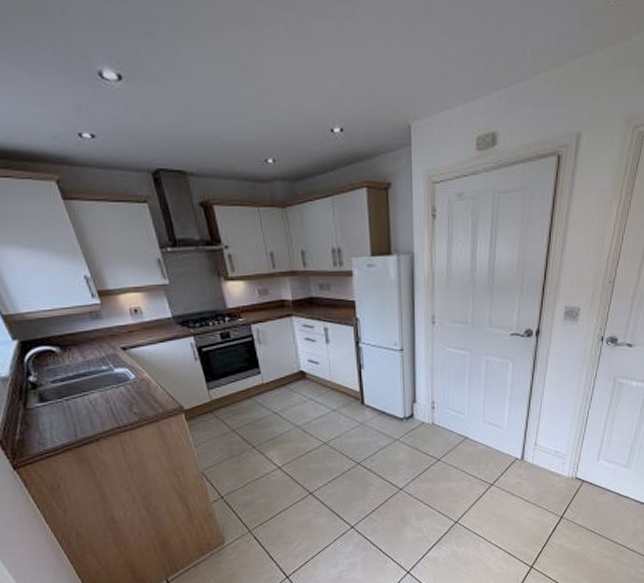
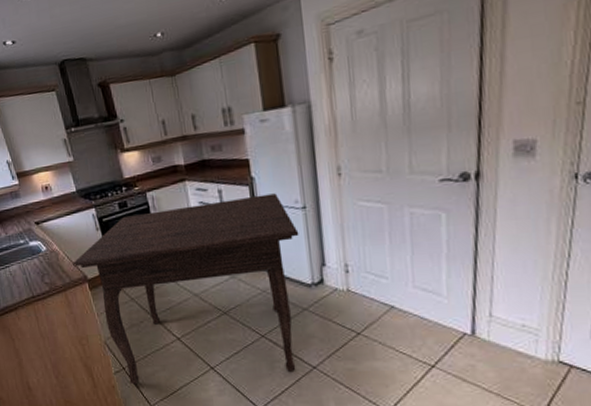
dining table: none [167,335,396,512] -> present [73,193,299,385]

